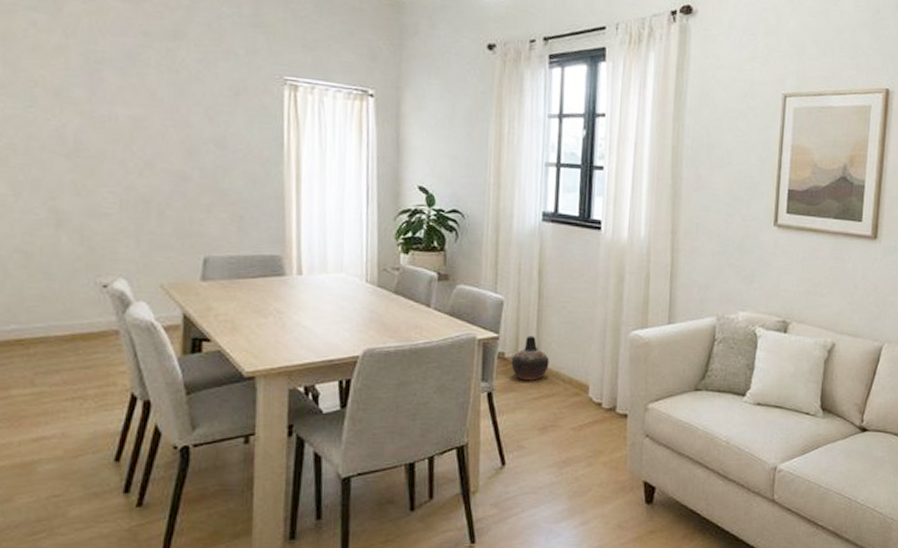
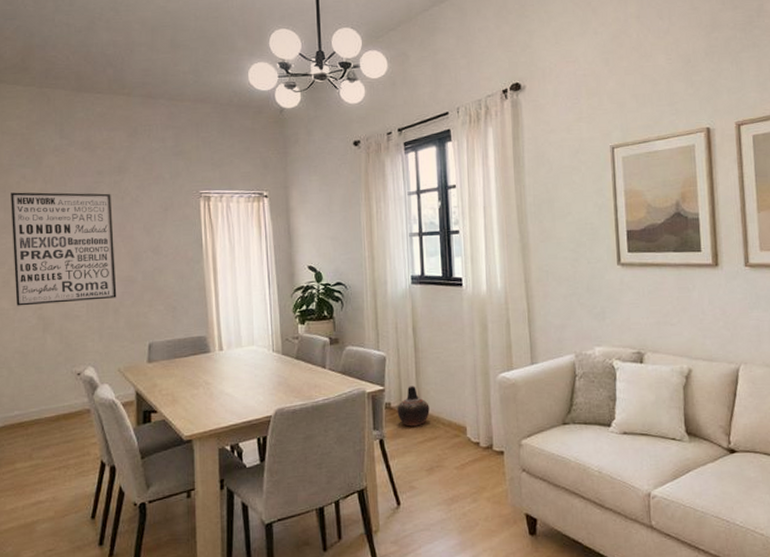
wall art: none [13,42,163,197] -> present [11,192,117,306]

